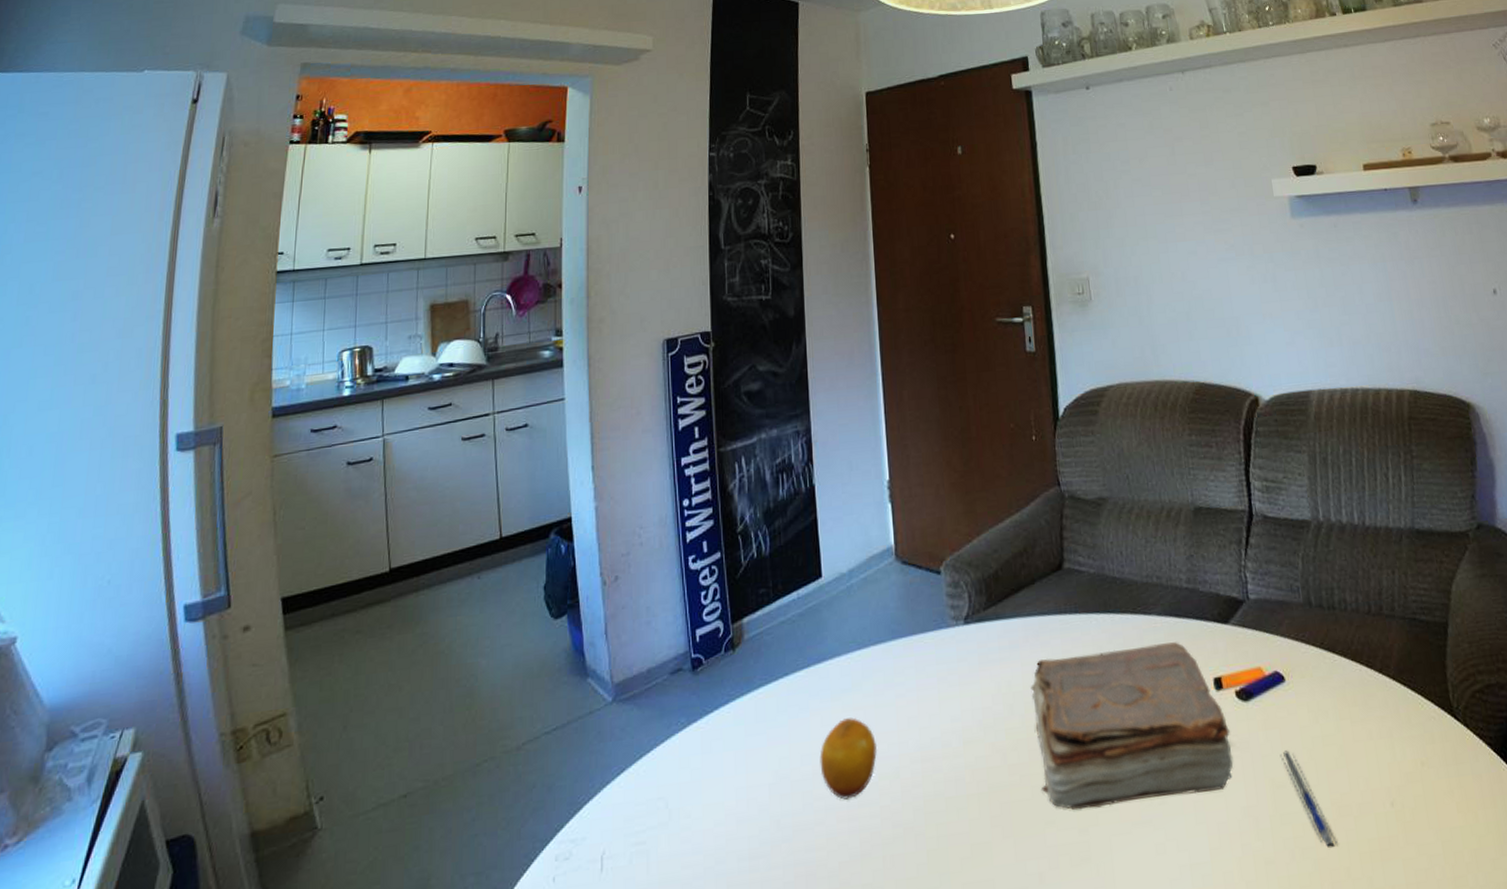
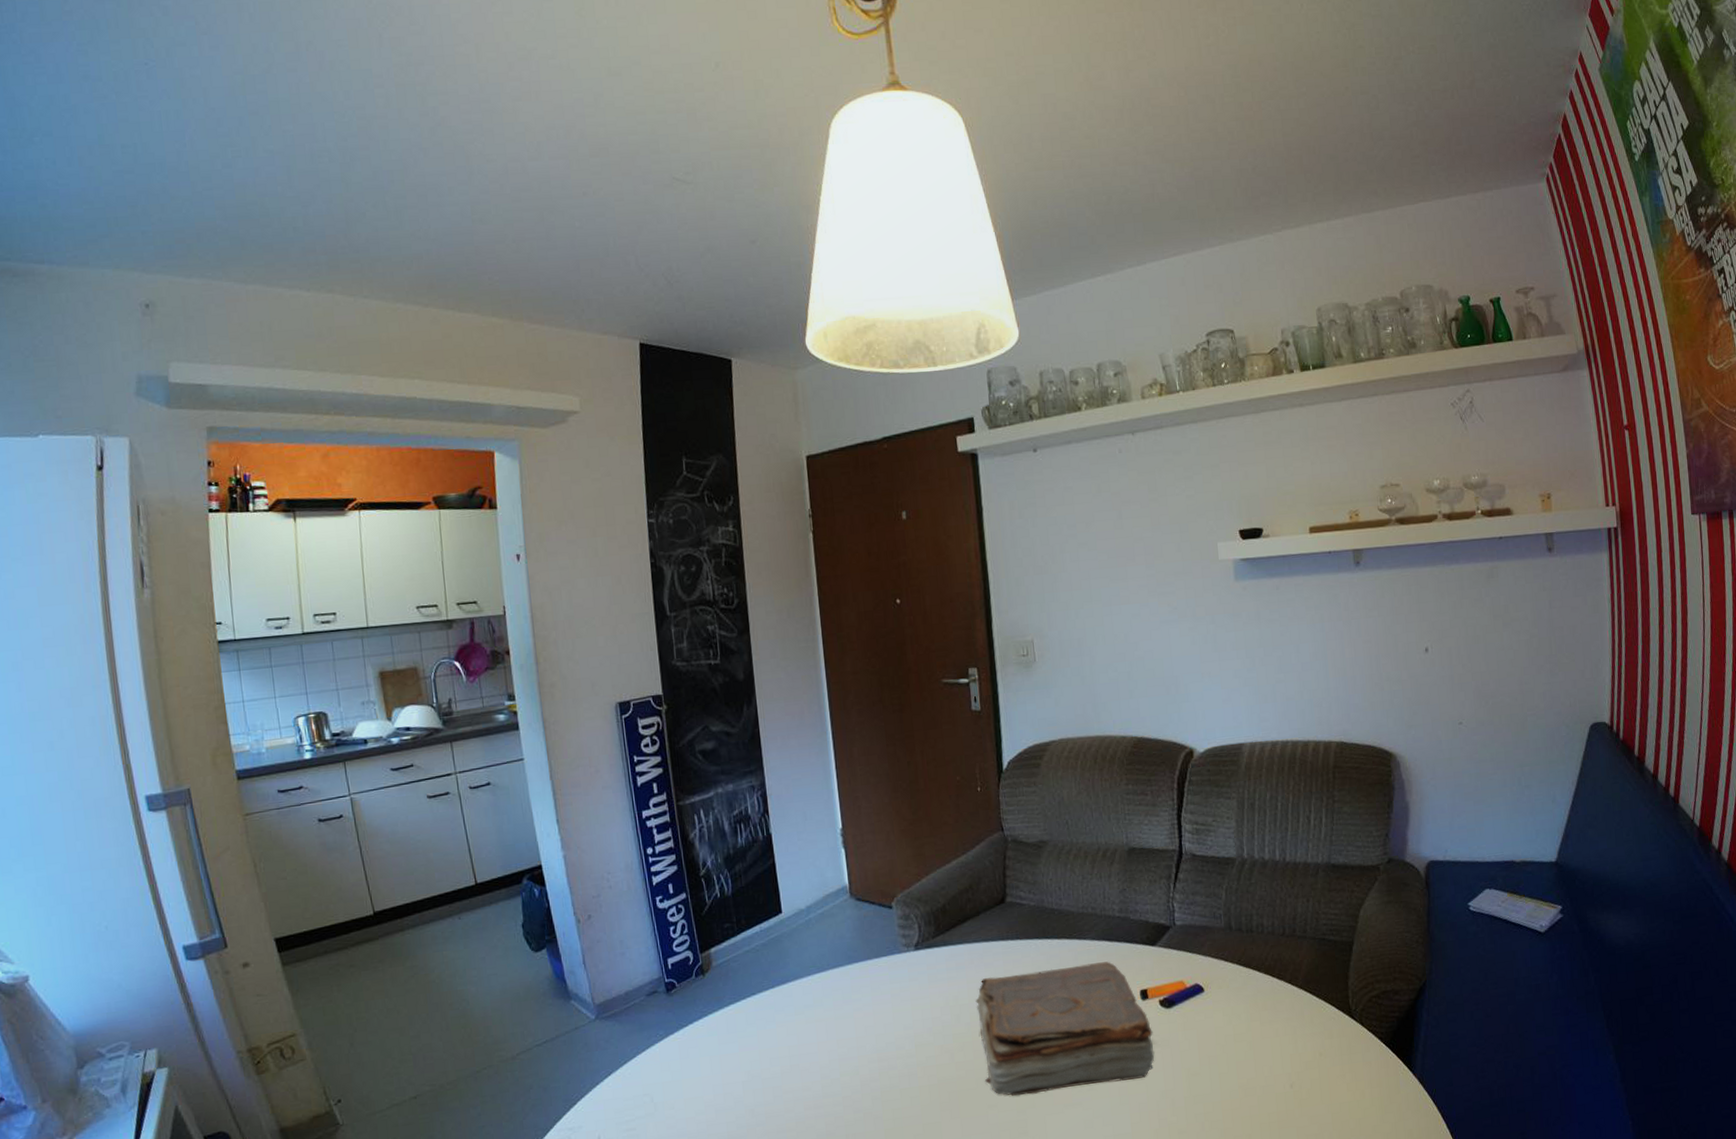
fruit: present [819,717,878,800] -> none [787,1027,839,1092]
pen: present [1280,750,1338,847] -> none [1196,1046,1242,1120]

